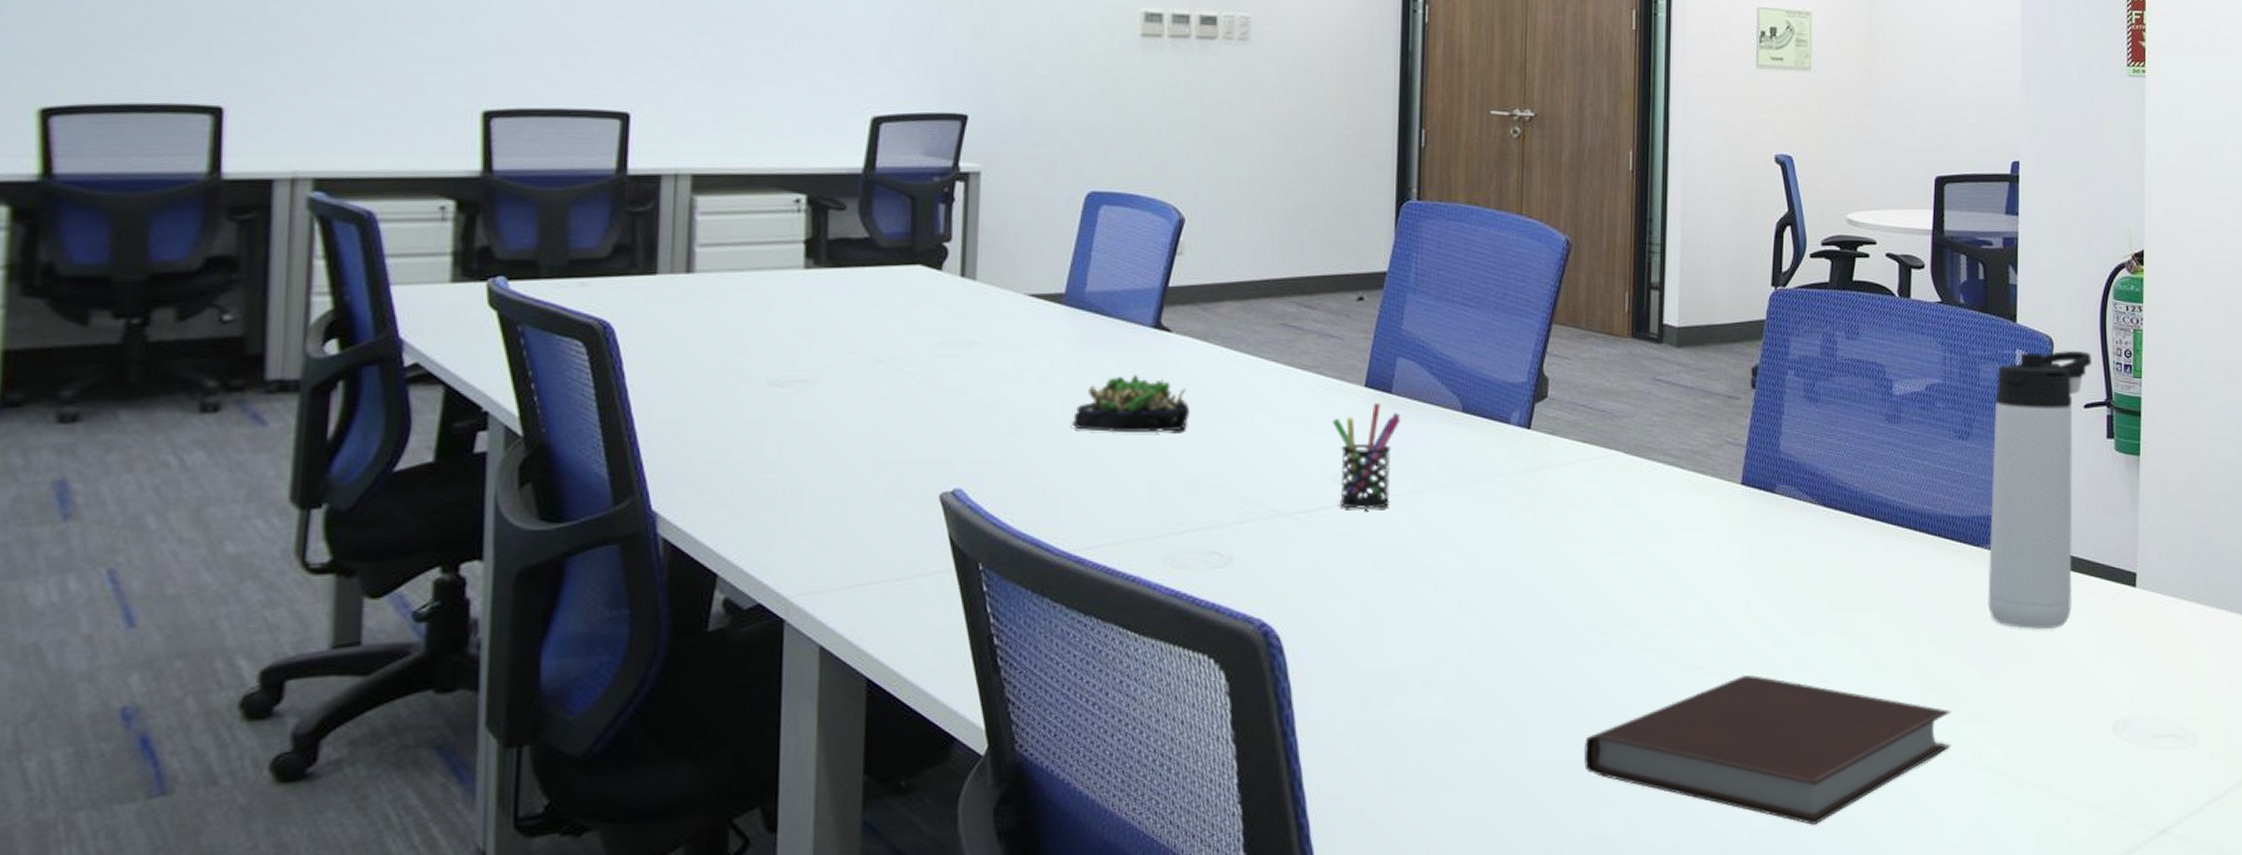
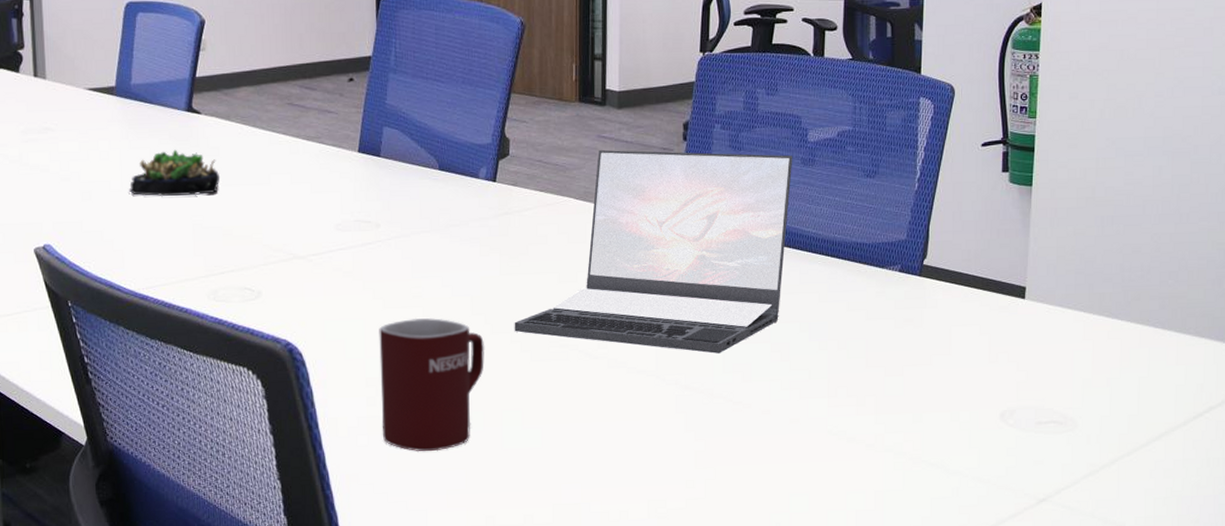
pen holder: present [1332,403,1401,509] -> none [334,165,389,251]
mug: none [1376,595,1510,768] -> present [379,318,485,452]
laptop: none [1546,395,1876,646] -> present [514,149,793,354]
notebook: present [1583,675,1951,825] -> none [547,377,857,495]
thermos bottle: present [1988,351,2092,629] -> none [891,96,990,336]

